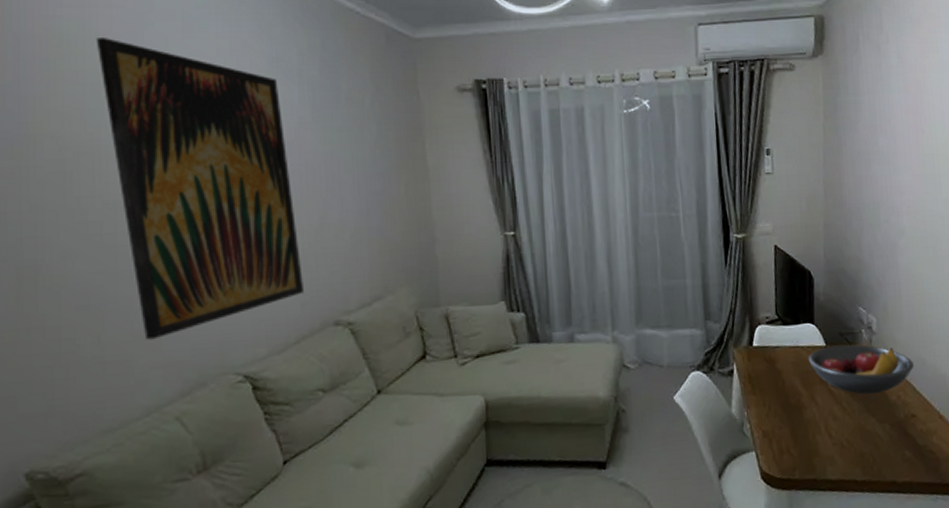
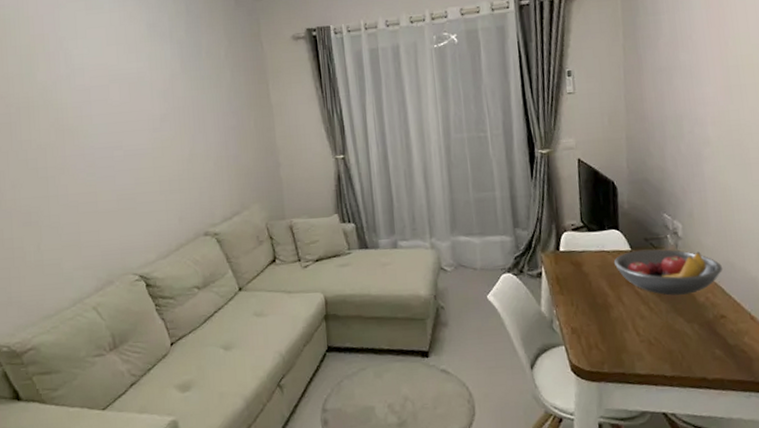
wall art: present [95,38,305,340] -> none [27,19,181,248]

